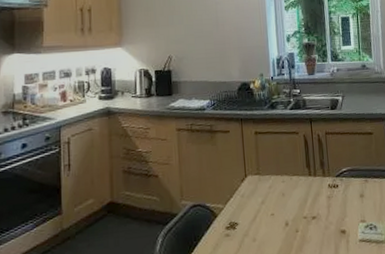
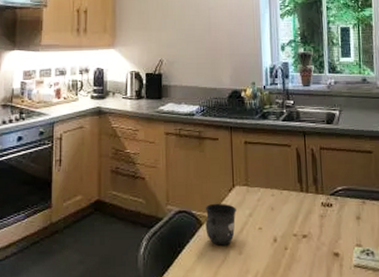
mug: none [219,193,249,235] -> present [205,203,236,246]

